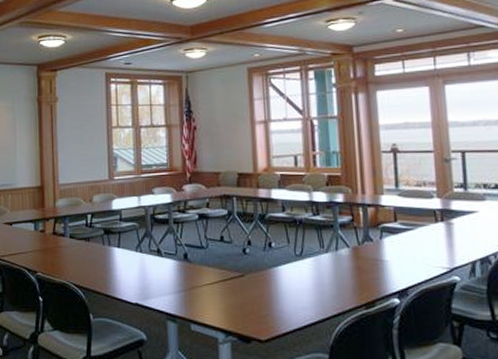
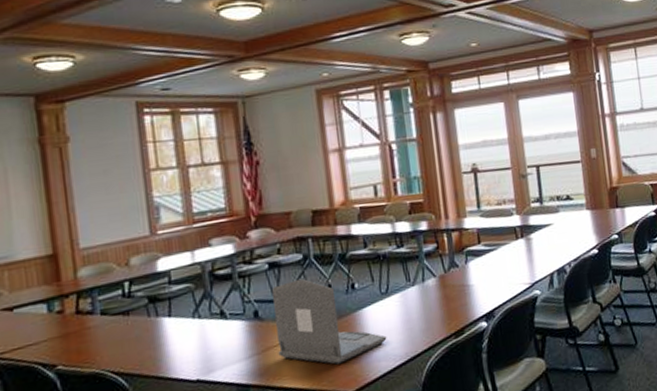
laptop: none [200,231,299,313] -> present [272,278,387,365]

